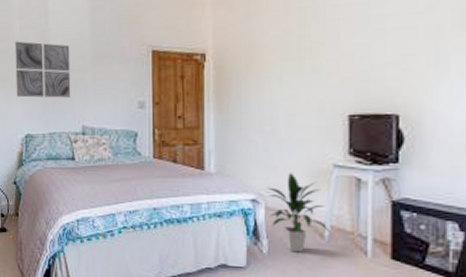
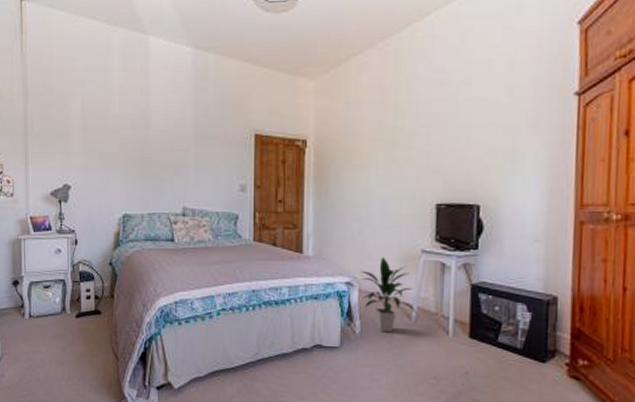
wall art: present [15,41,71,98] -> none [113,117,172,178]

